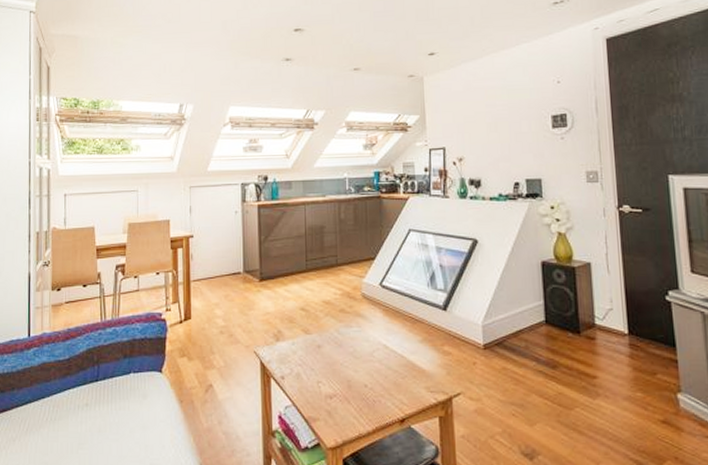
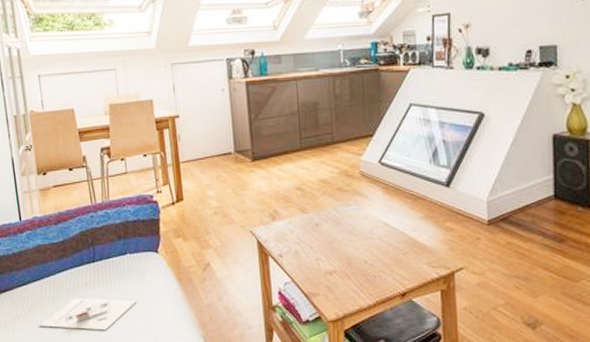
architectural model: none [34,420,136,455] -> present [39,298,137,330]

